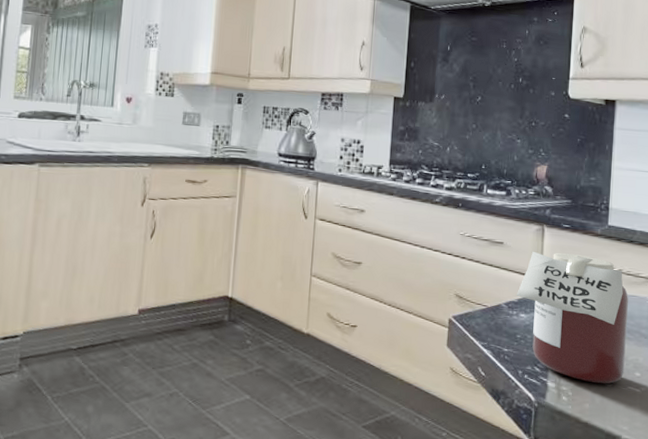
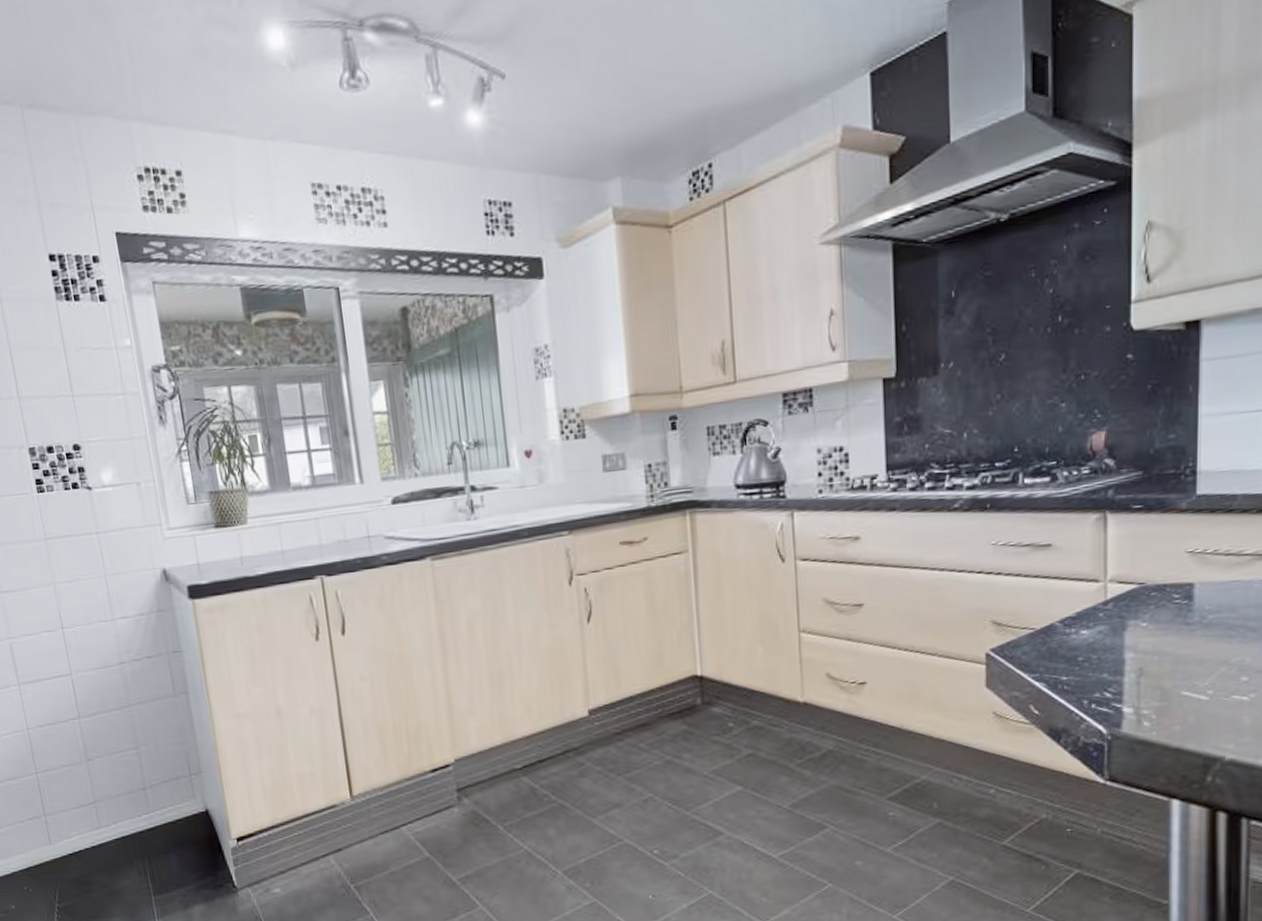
jar: present [516,251,628,384] -> none [1073,540,1228,699]

